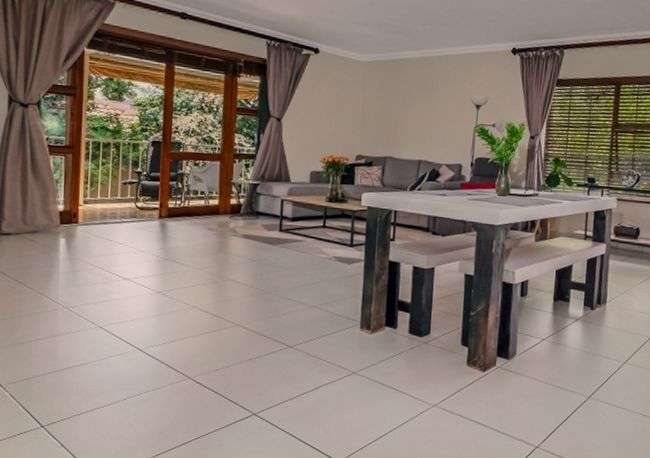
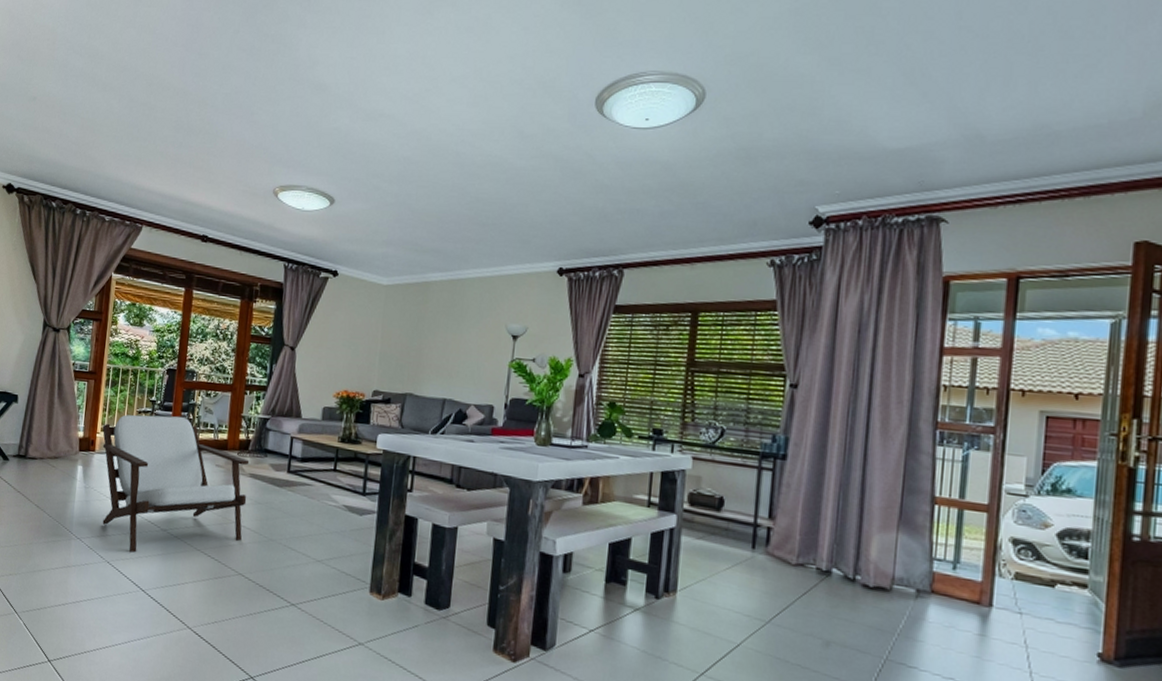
armchair: none [84,185,242,316] -> present [102,414,250,553]

